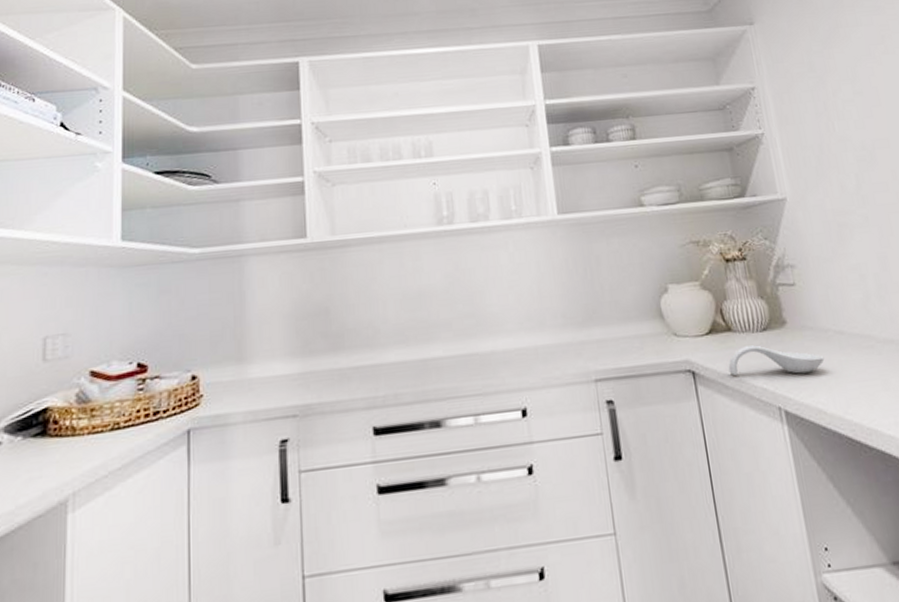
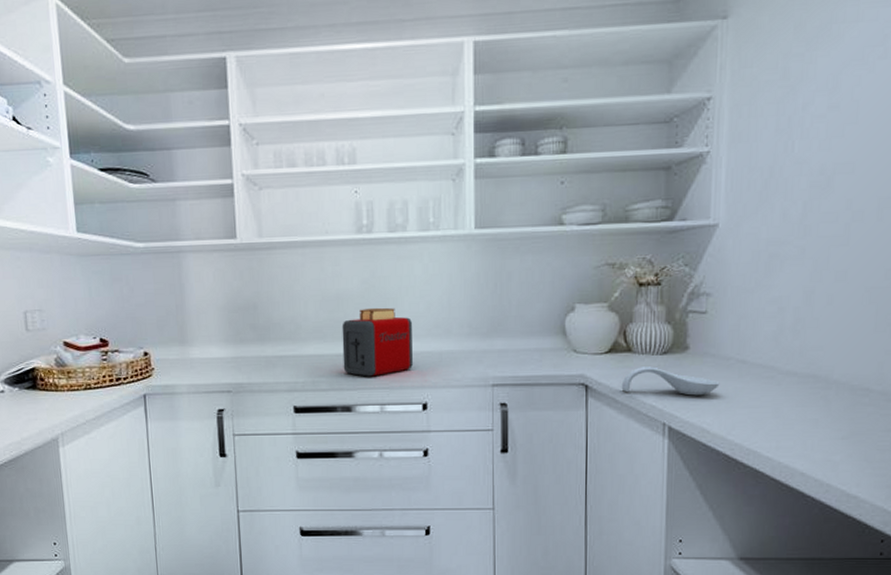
toaster: none [425,302,507,384] -> present [342,307,413,377]

